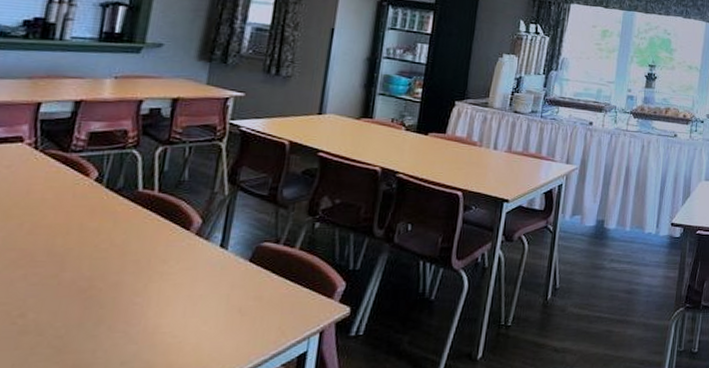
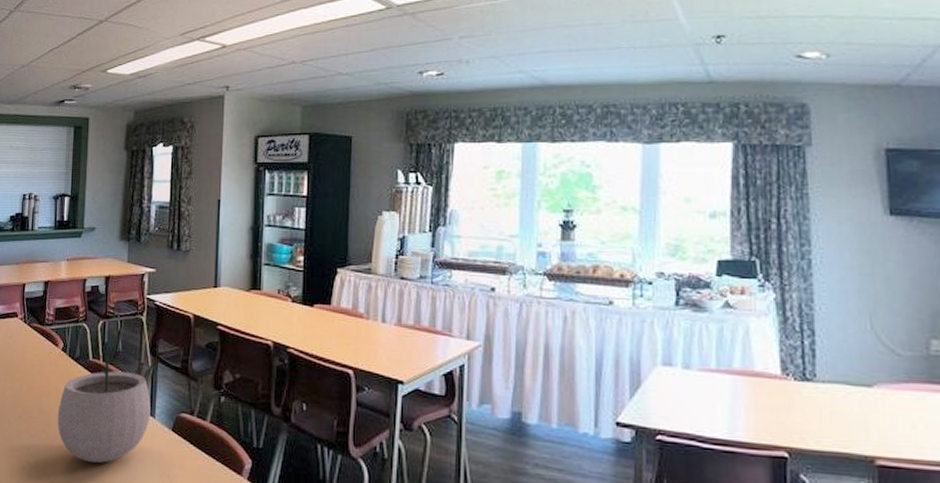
plant pot: none [77,176,224,306] -> present [57,347,151,463]

